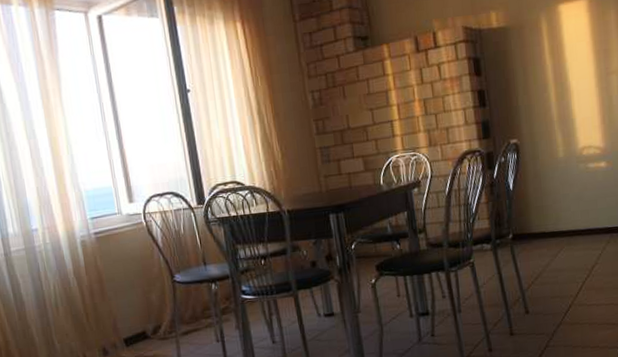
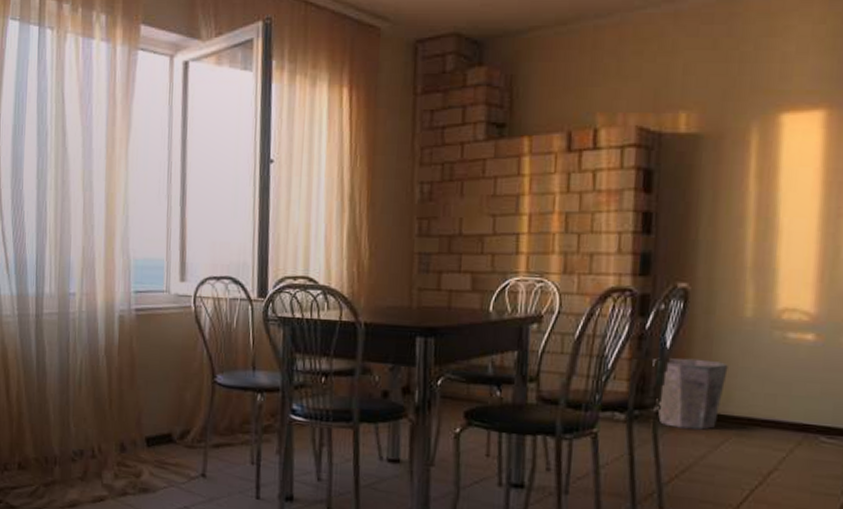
waste bin: none [503,193,554,247] -> present [653,358,728,430]

